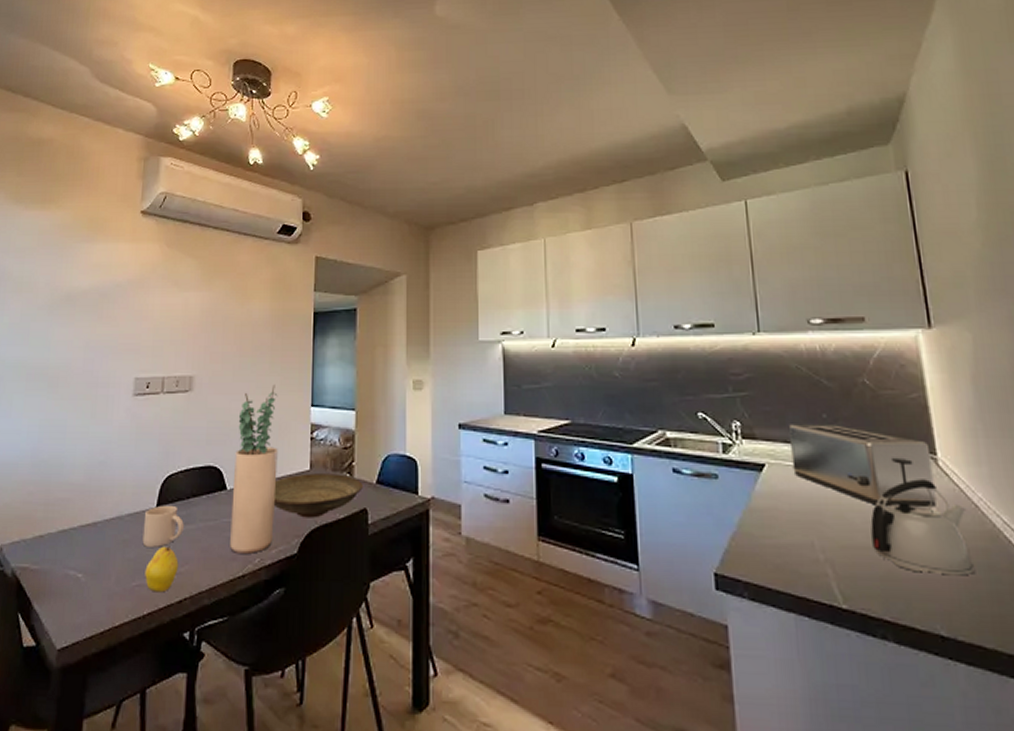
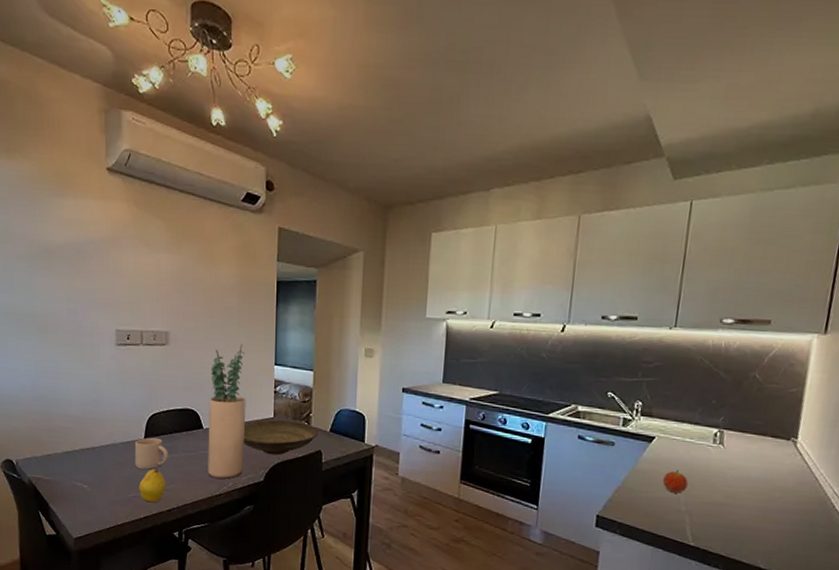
fruit: none [786,505,820,536] -> present [662,470,688,494]
toaster: present [788,424,937,507] -> none [677,407,794,478]
kettle: present [870,479,974,576] -> none [725,456,808,528]

